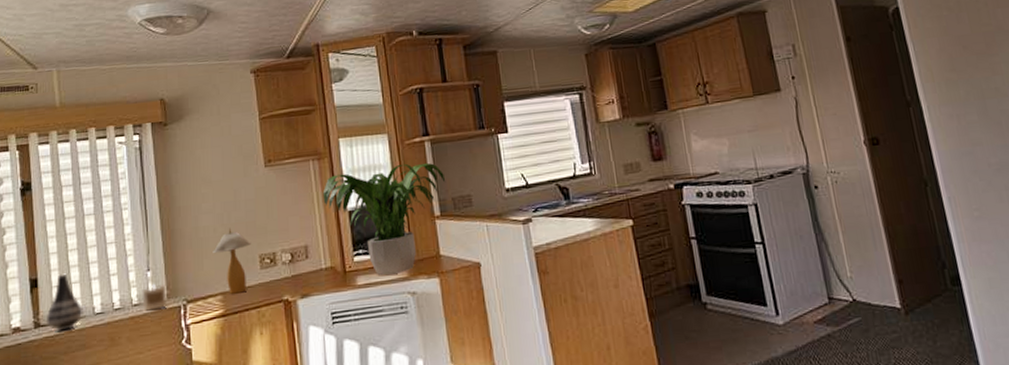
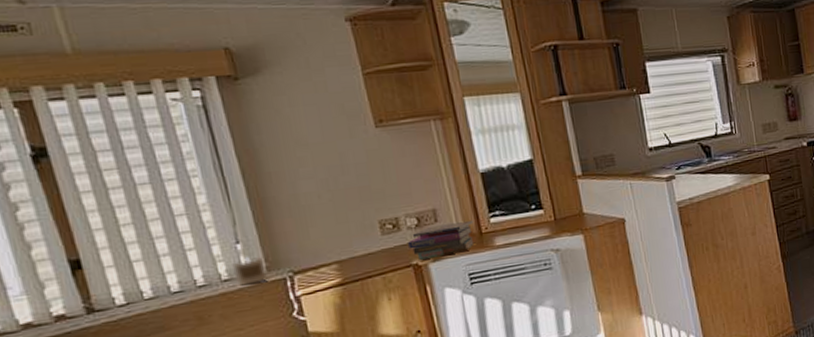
vase: present [46,273,84,332] -> none [101,251,156,316]
table lamp: present [213,227,252,296] -> none [319,193,368,264]
books: none [282,257,340,297] -> present [408,220,475,261]
potted plant: present [322,162,446,276] -> none [449,122,587,236]

